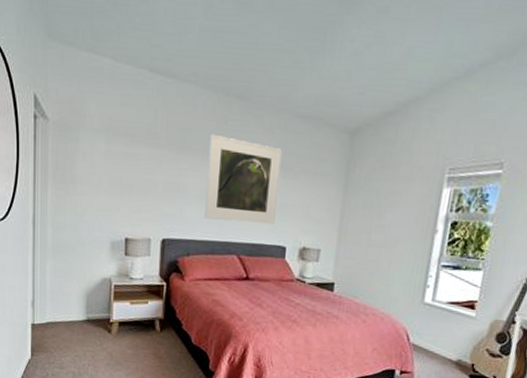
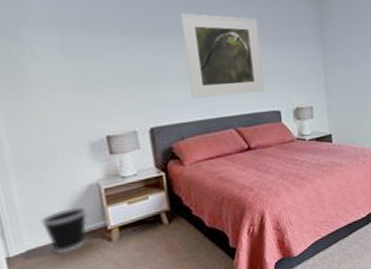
wastebasket: none [61,294,97,334] -> present [40,207,87,255]

